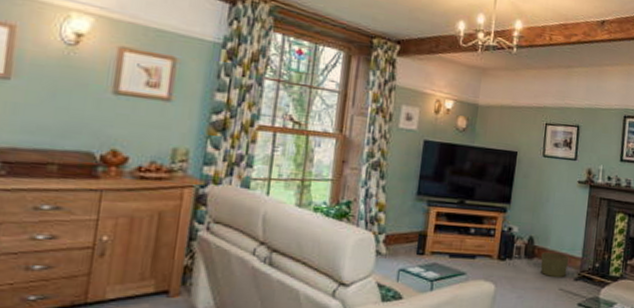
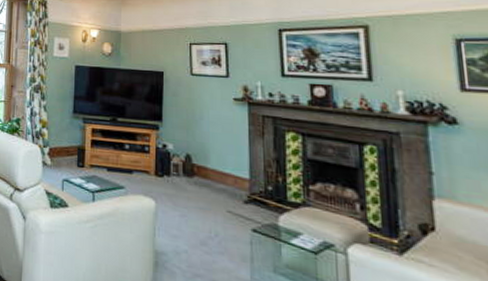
basket: present [540,252,570,278] -> none [202,170,235,199]

